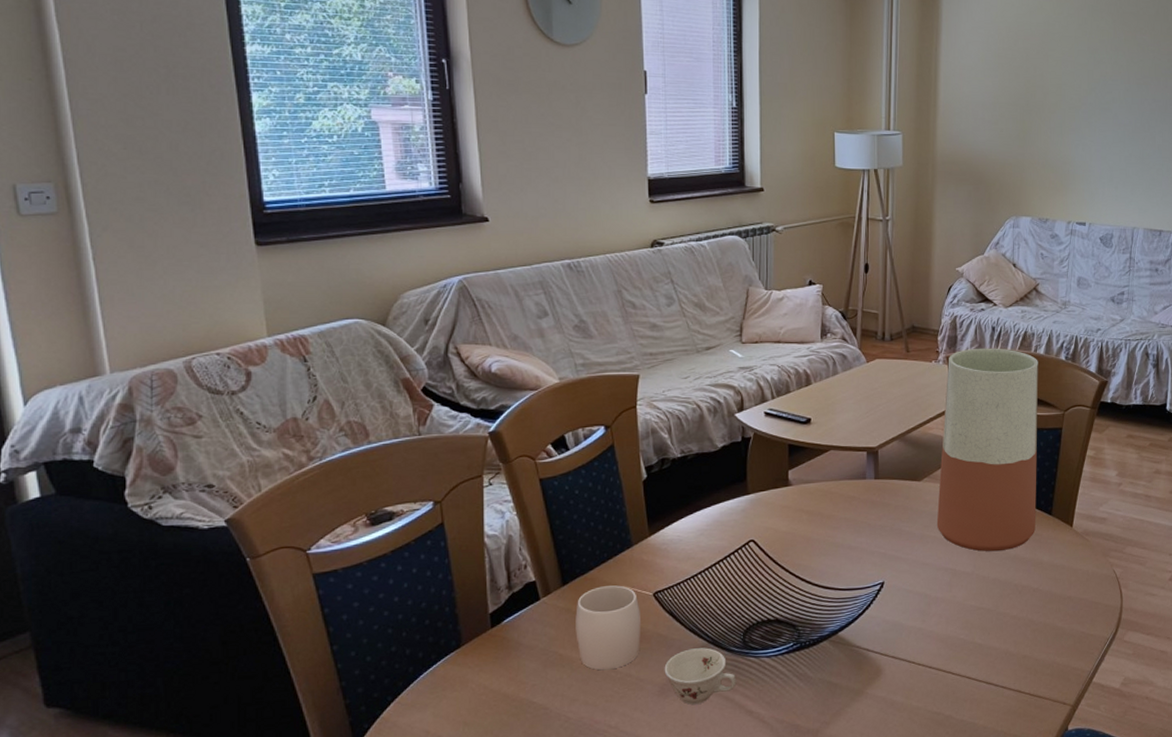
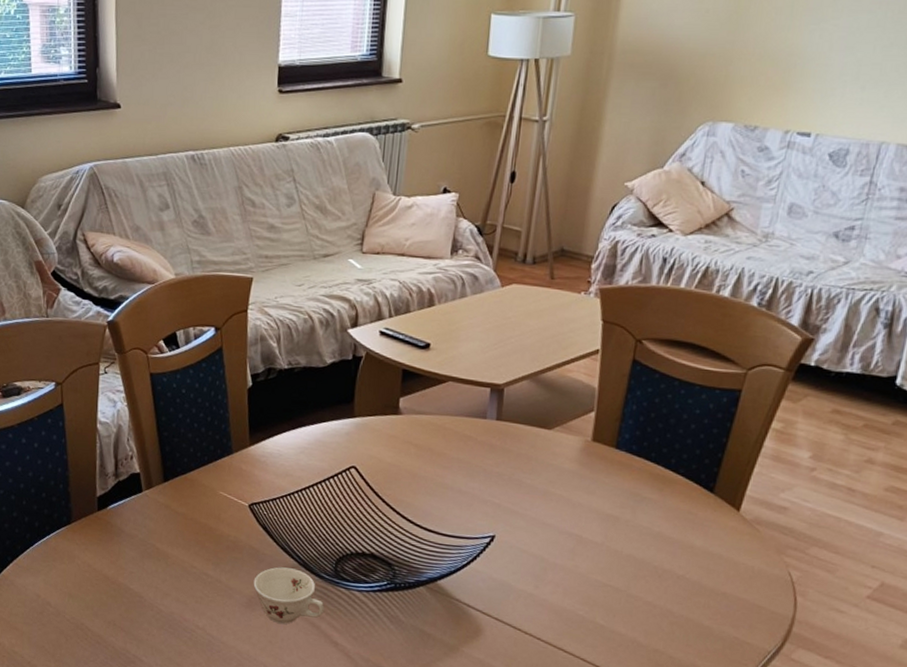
mug: present [575,585,642,671] -> none [172,488,236,573]
vase: present [936,348,1039,552] -> none [564,281,720,525]

